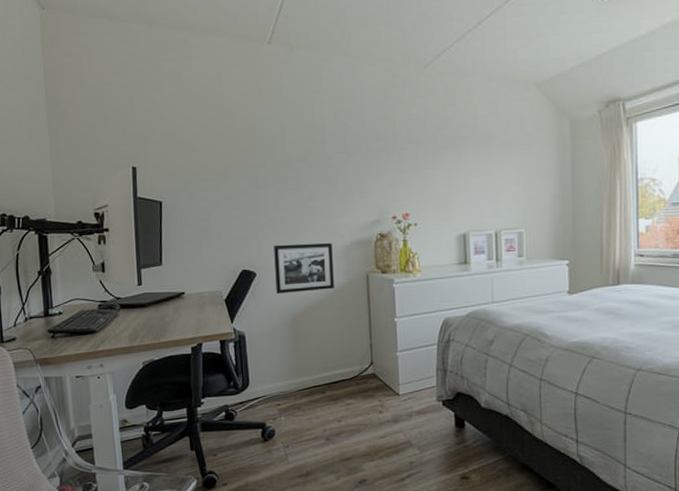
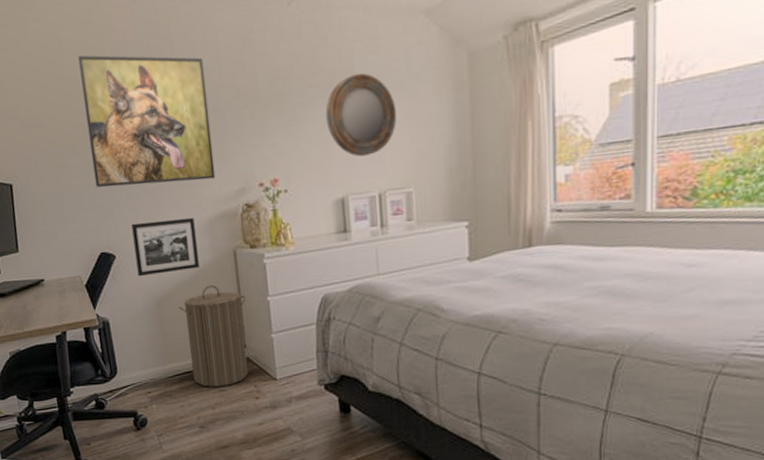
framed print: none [236,91,354,211] -> present [78,55,216,188]
laundry hamper: none [313,305,375,401] -> present [179,285,249,387]
home mirror: none [452,129,512,199] -> present [325,73,397,157]

